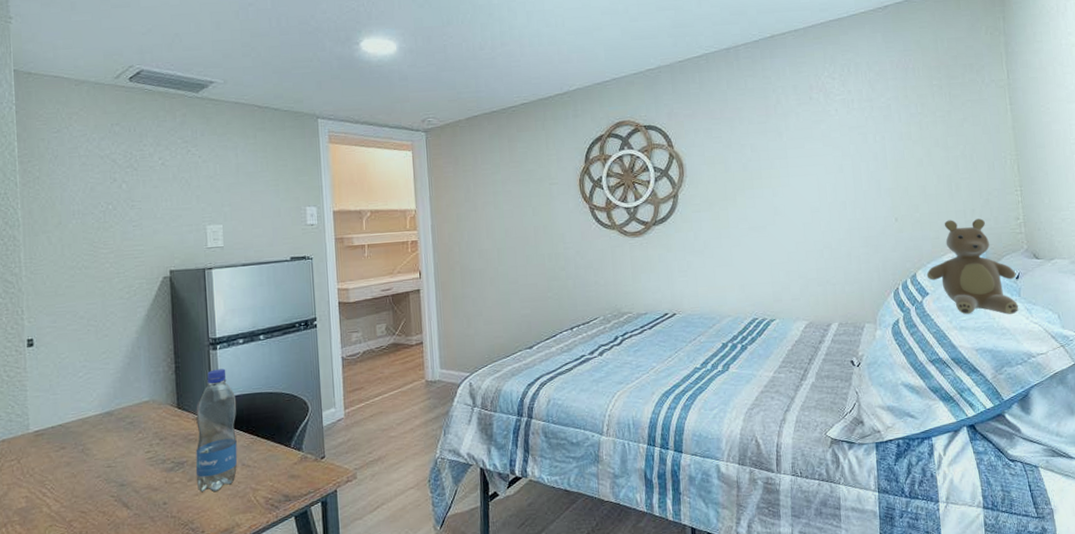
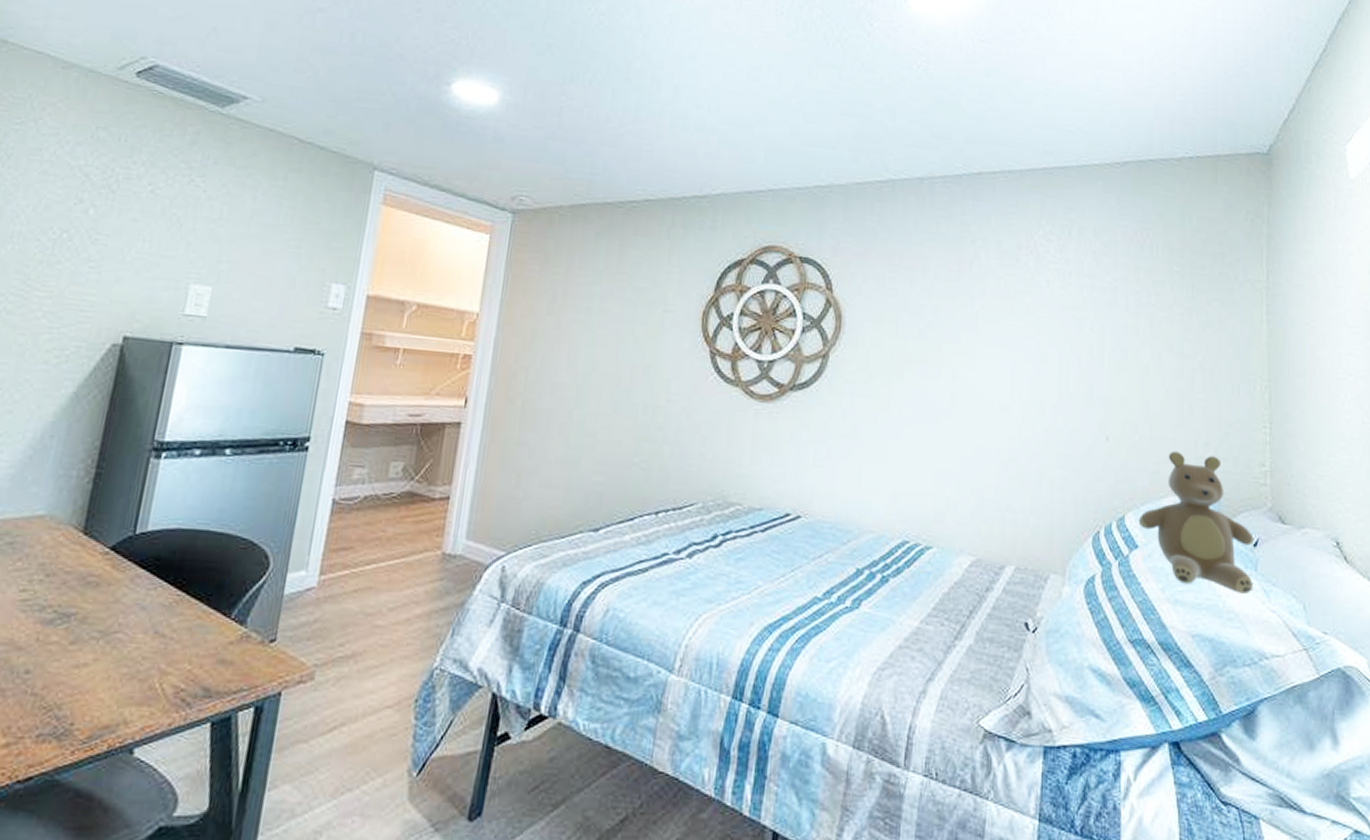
bottle: present [195,368,238,493] -> none [81,486,171,667]

